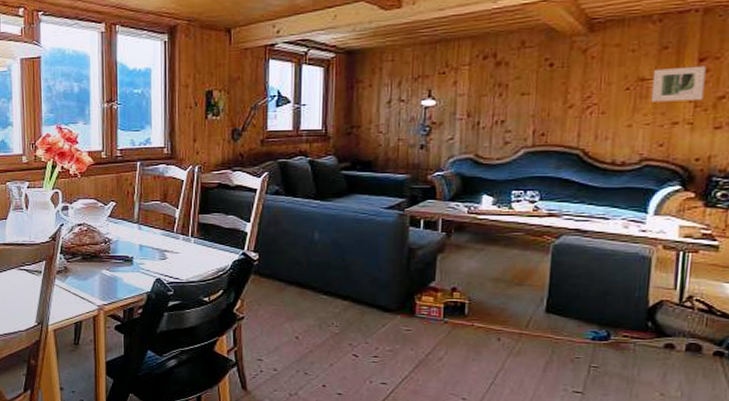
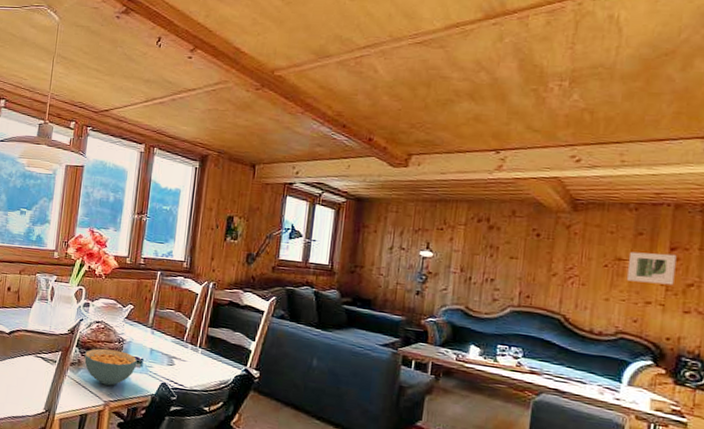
cereal bowl: none [71,251,127,289] -> present [84,348,137,386]

